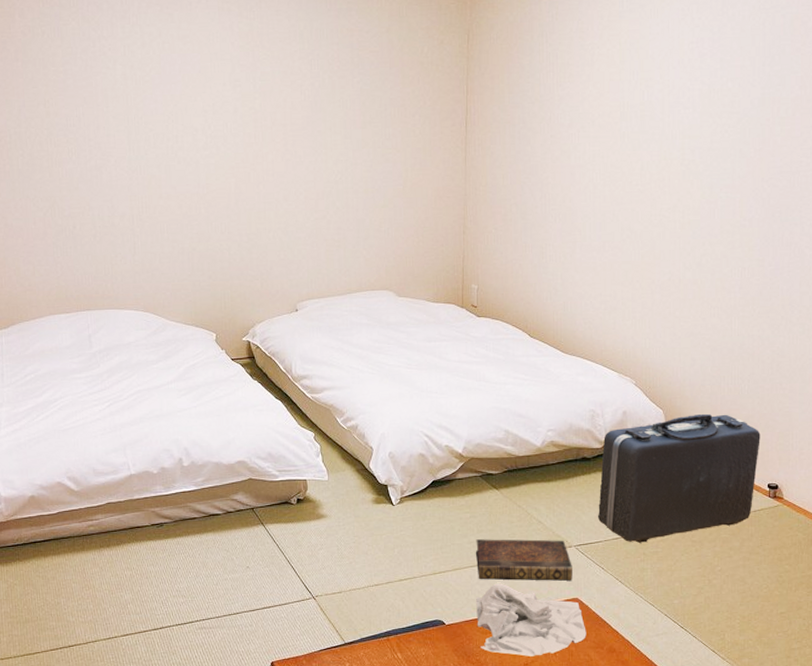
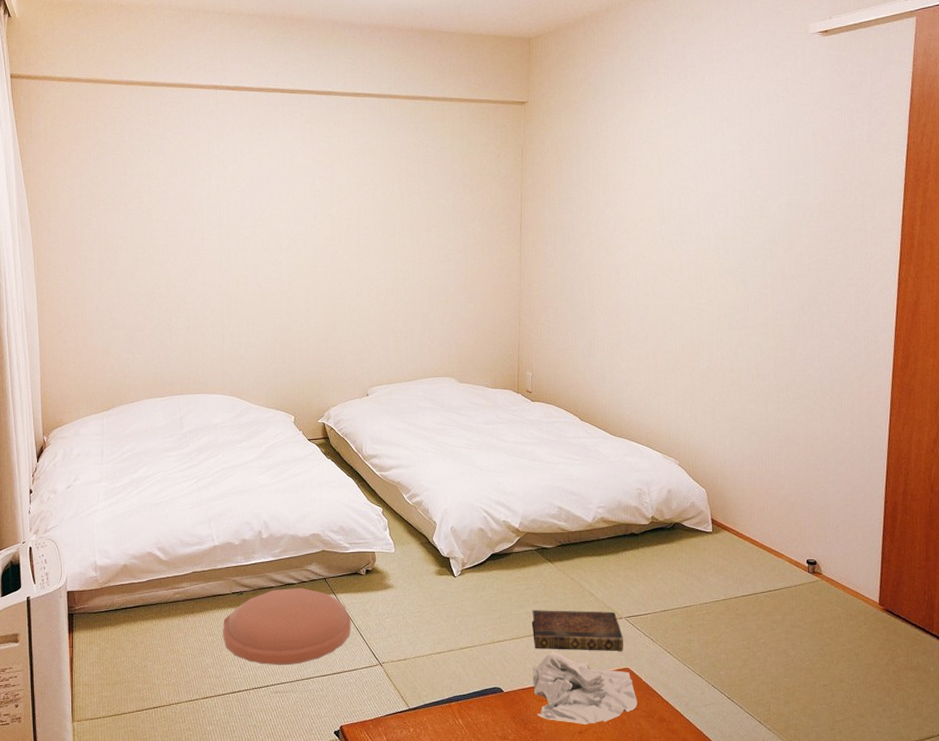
seat cushion: none [142,519,282,601] -> present [223,588,351,666]
suitcase: present [597,413,761,543] -> none [645,492,798,615]

